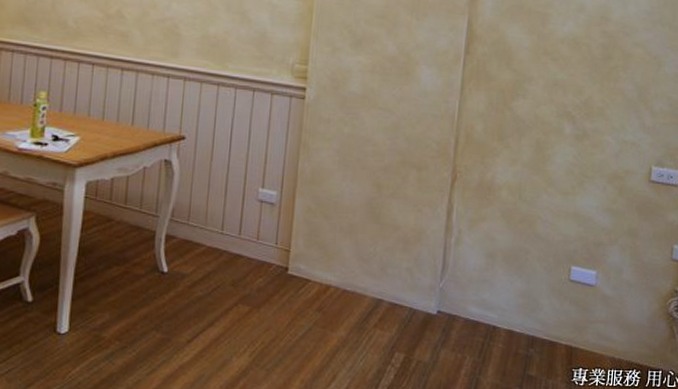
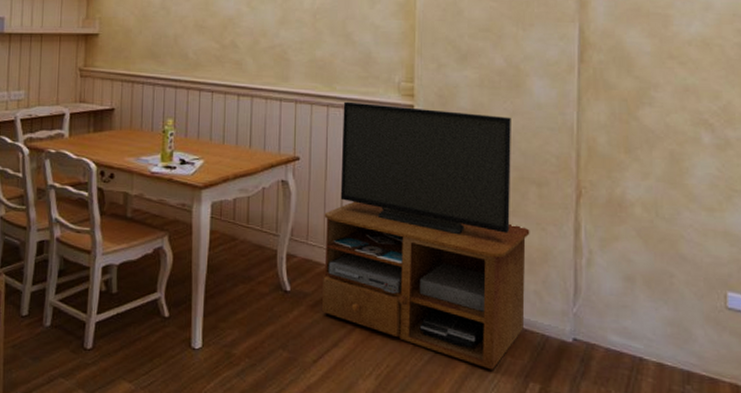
tv stand: none [200,81,407,343] -> present [322,101,530,370]

